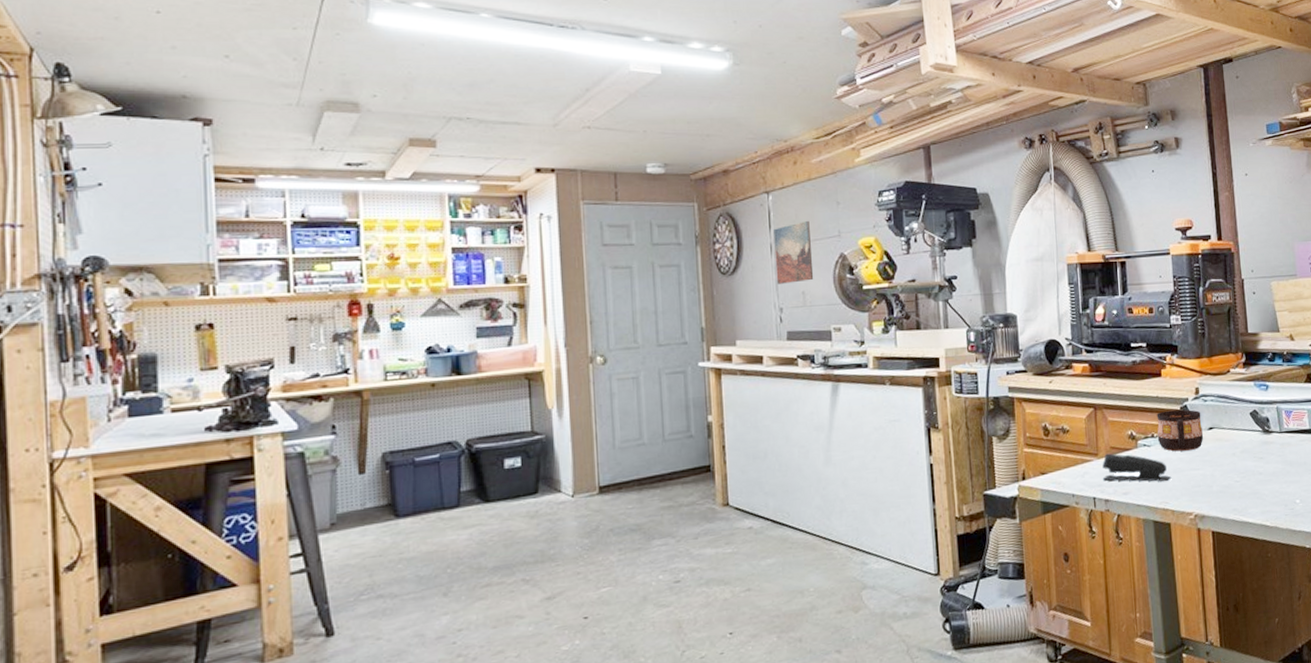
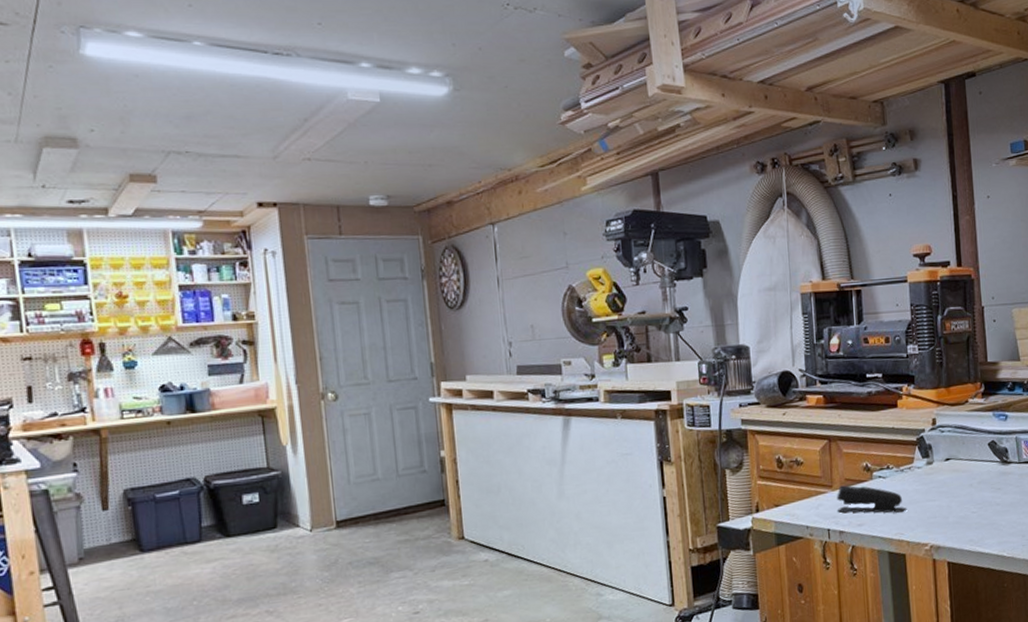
wall art: present [773,220,814,284] -> none [500,252,543,318]
cup: present [1156,409,1204,452] -> none [892,440,941,483]

